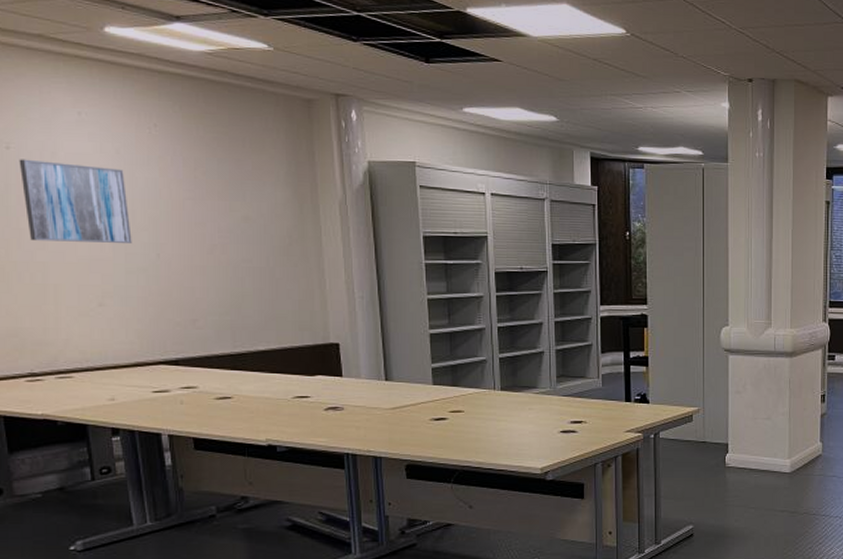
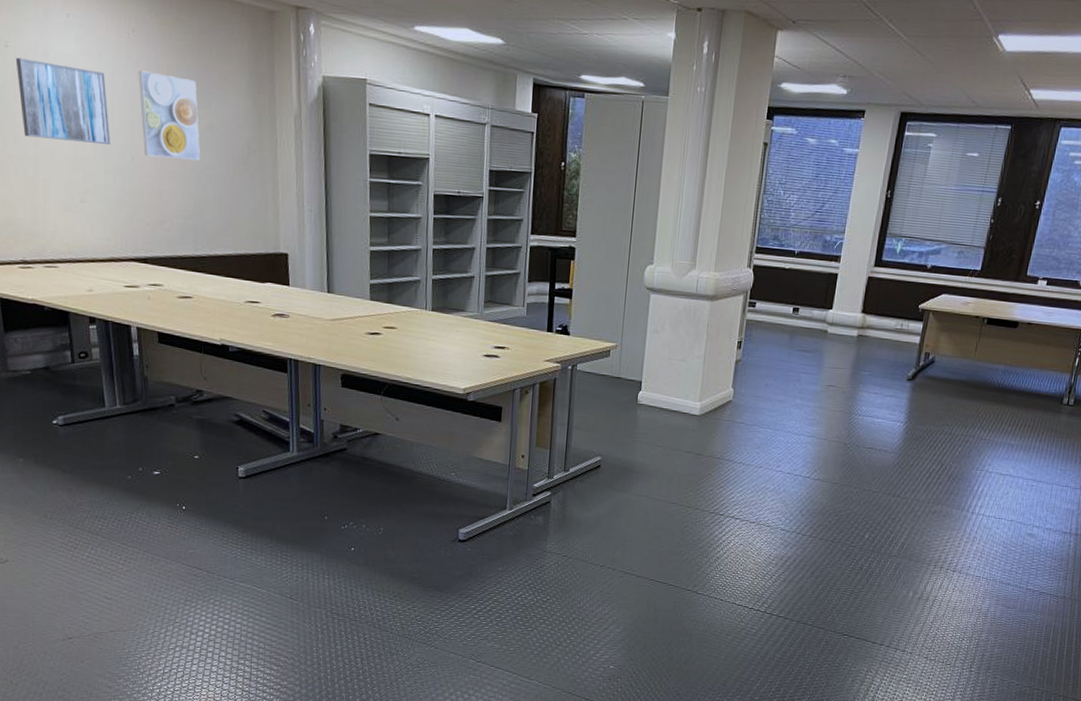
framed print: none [162,165,235,254] -> present [138,70,200,161]

